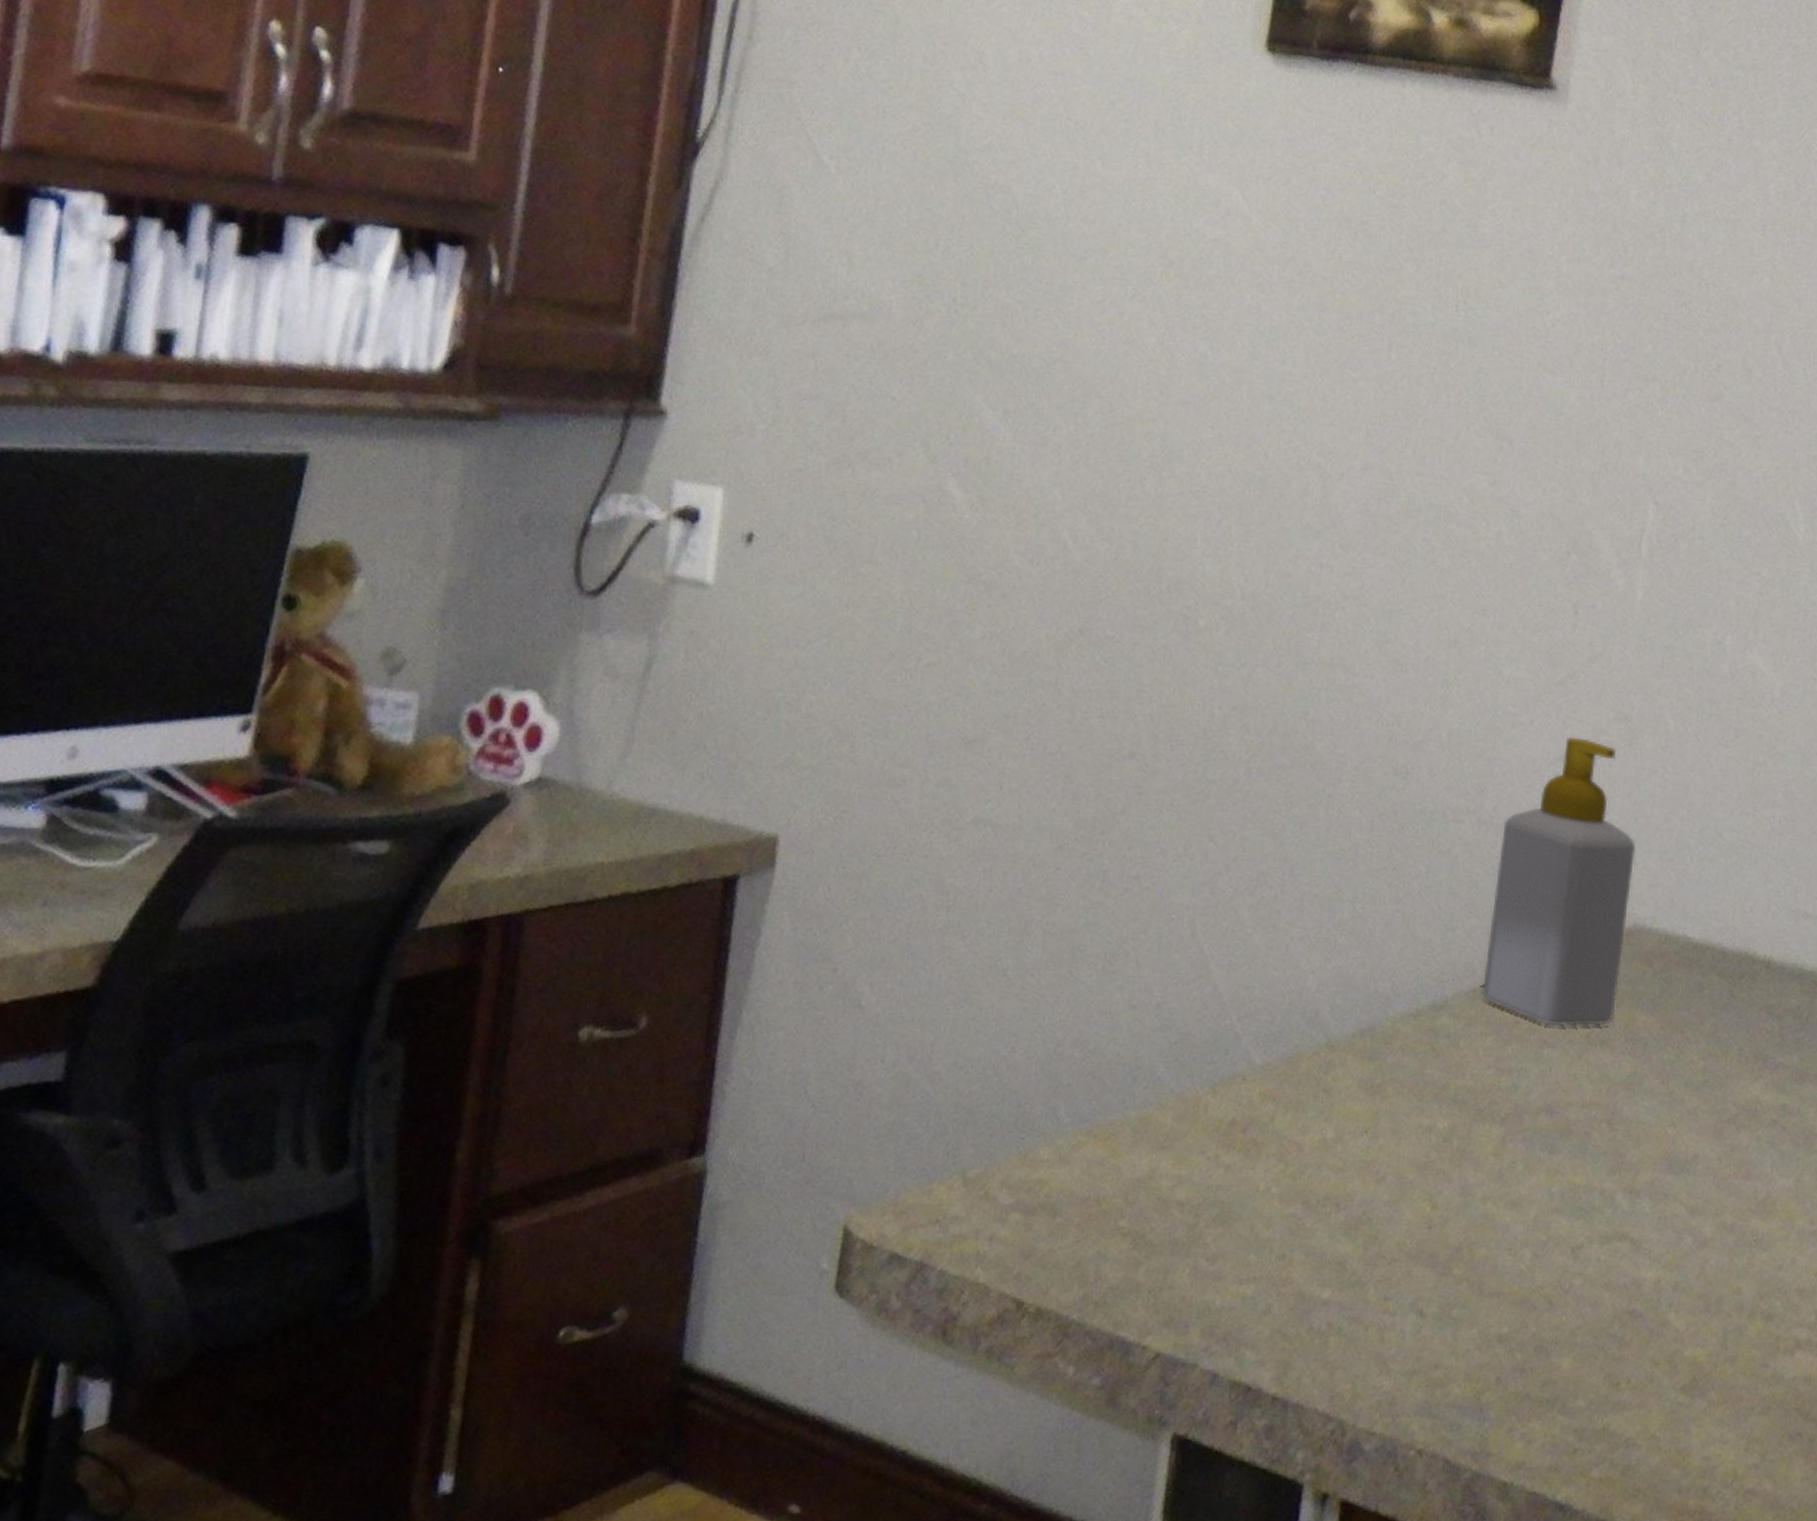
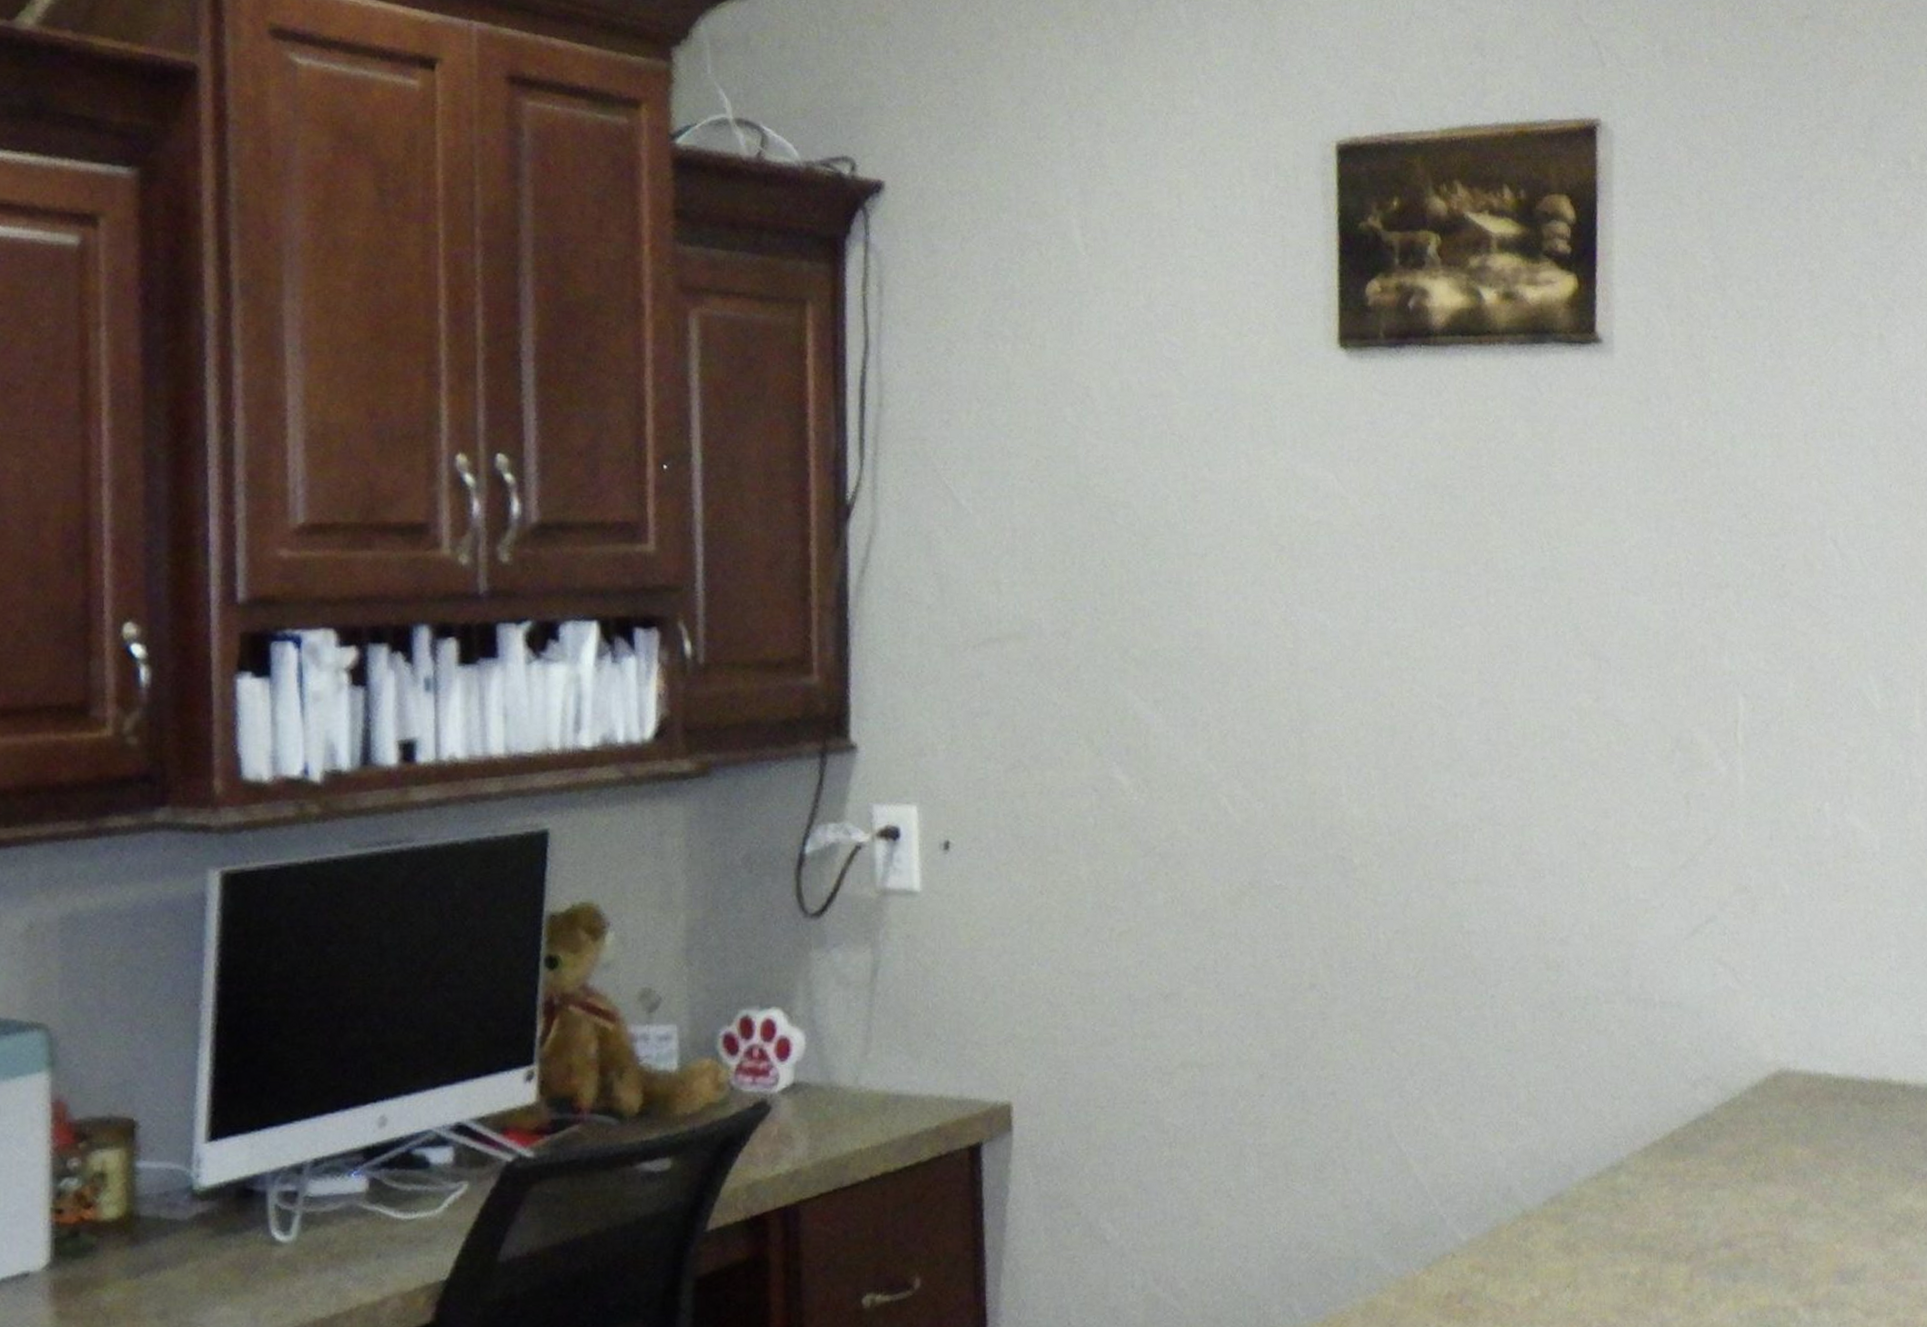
soap bottle: present [1482,737,1636,1027] -> none [1650,912,1774,1170]

